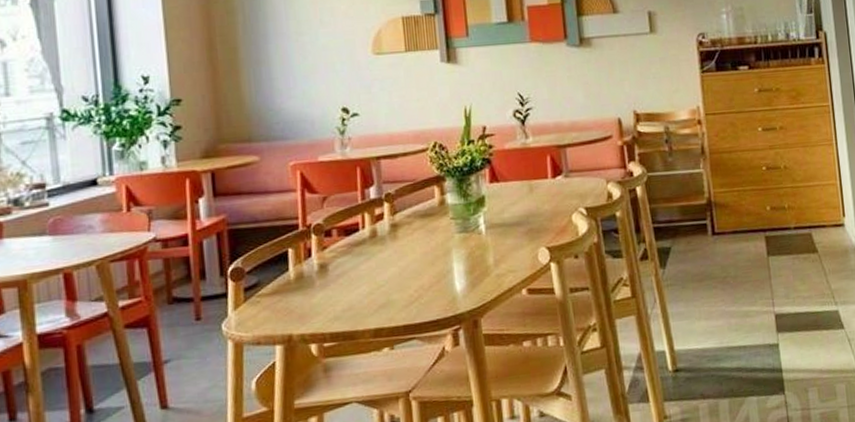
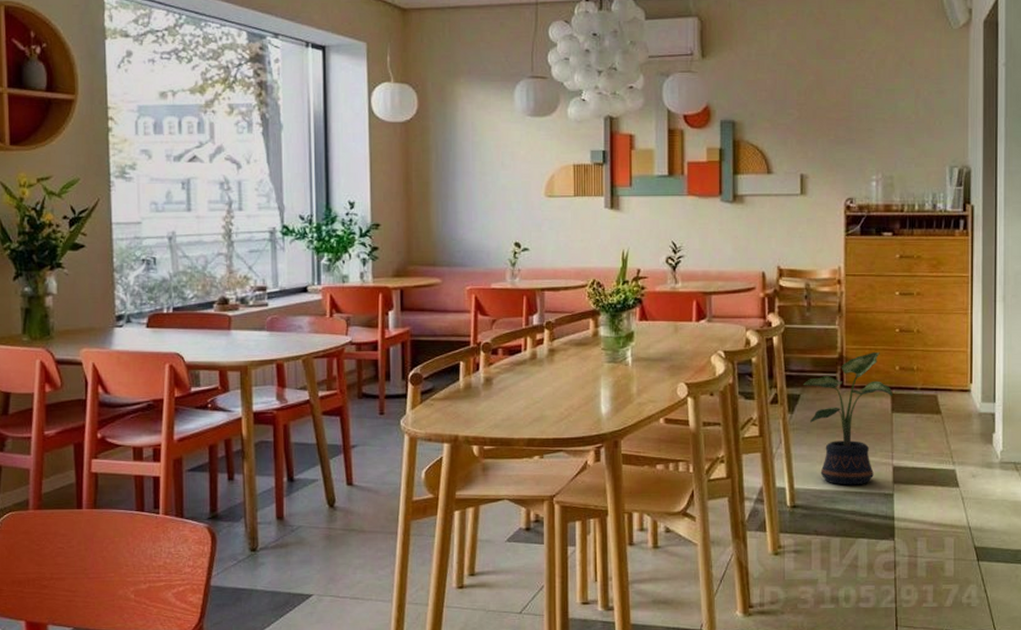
potted plant: none [673,193,767,341] -> present [803,352,893,486]

